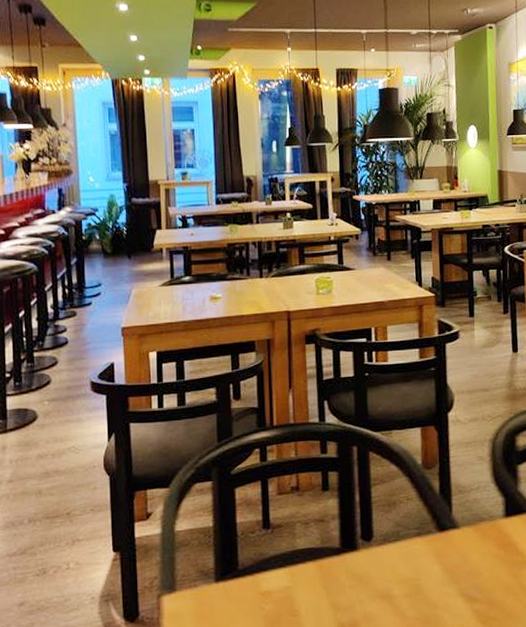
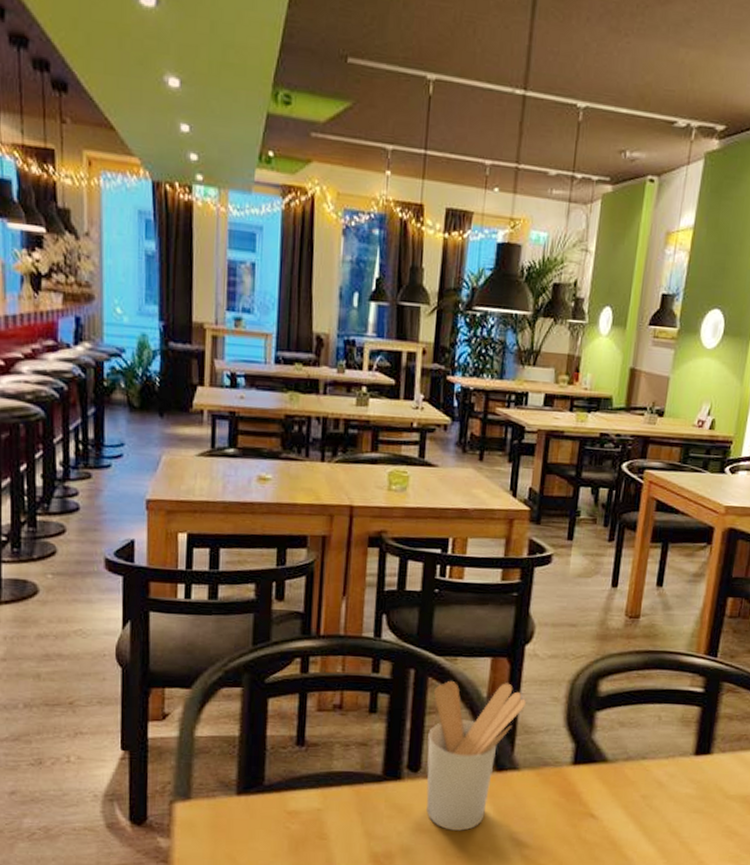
utensil holder: none [376,448,456,594] -> present [426,681,526,831]

